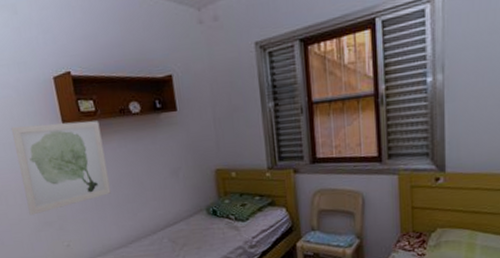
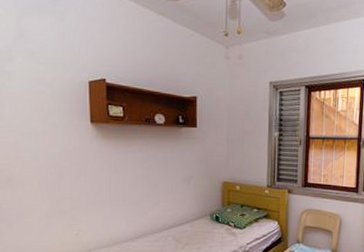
wall art: present [10,120,111,216] -> none [39,119,126,203]

